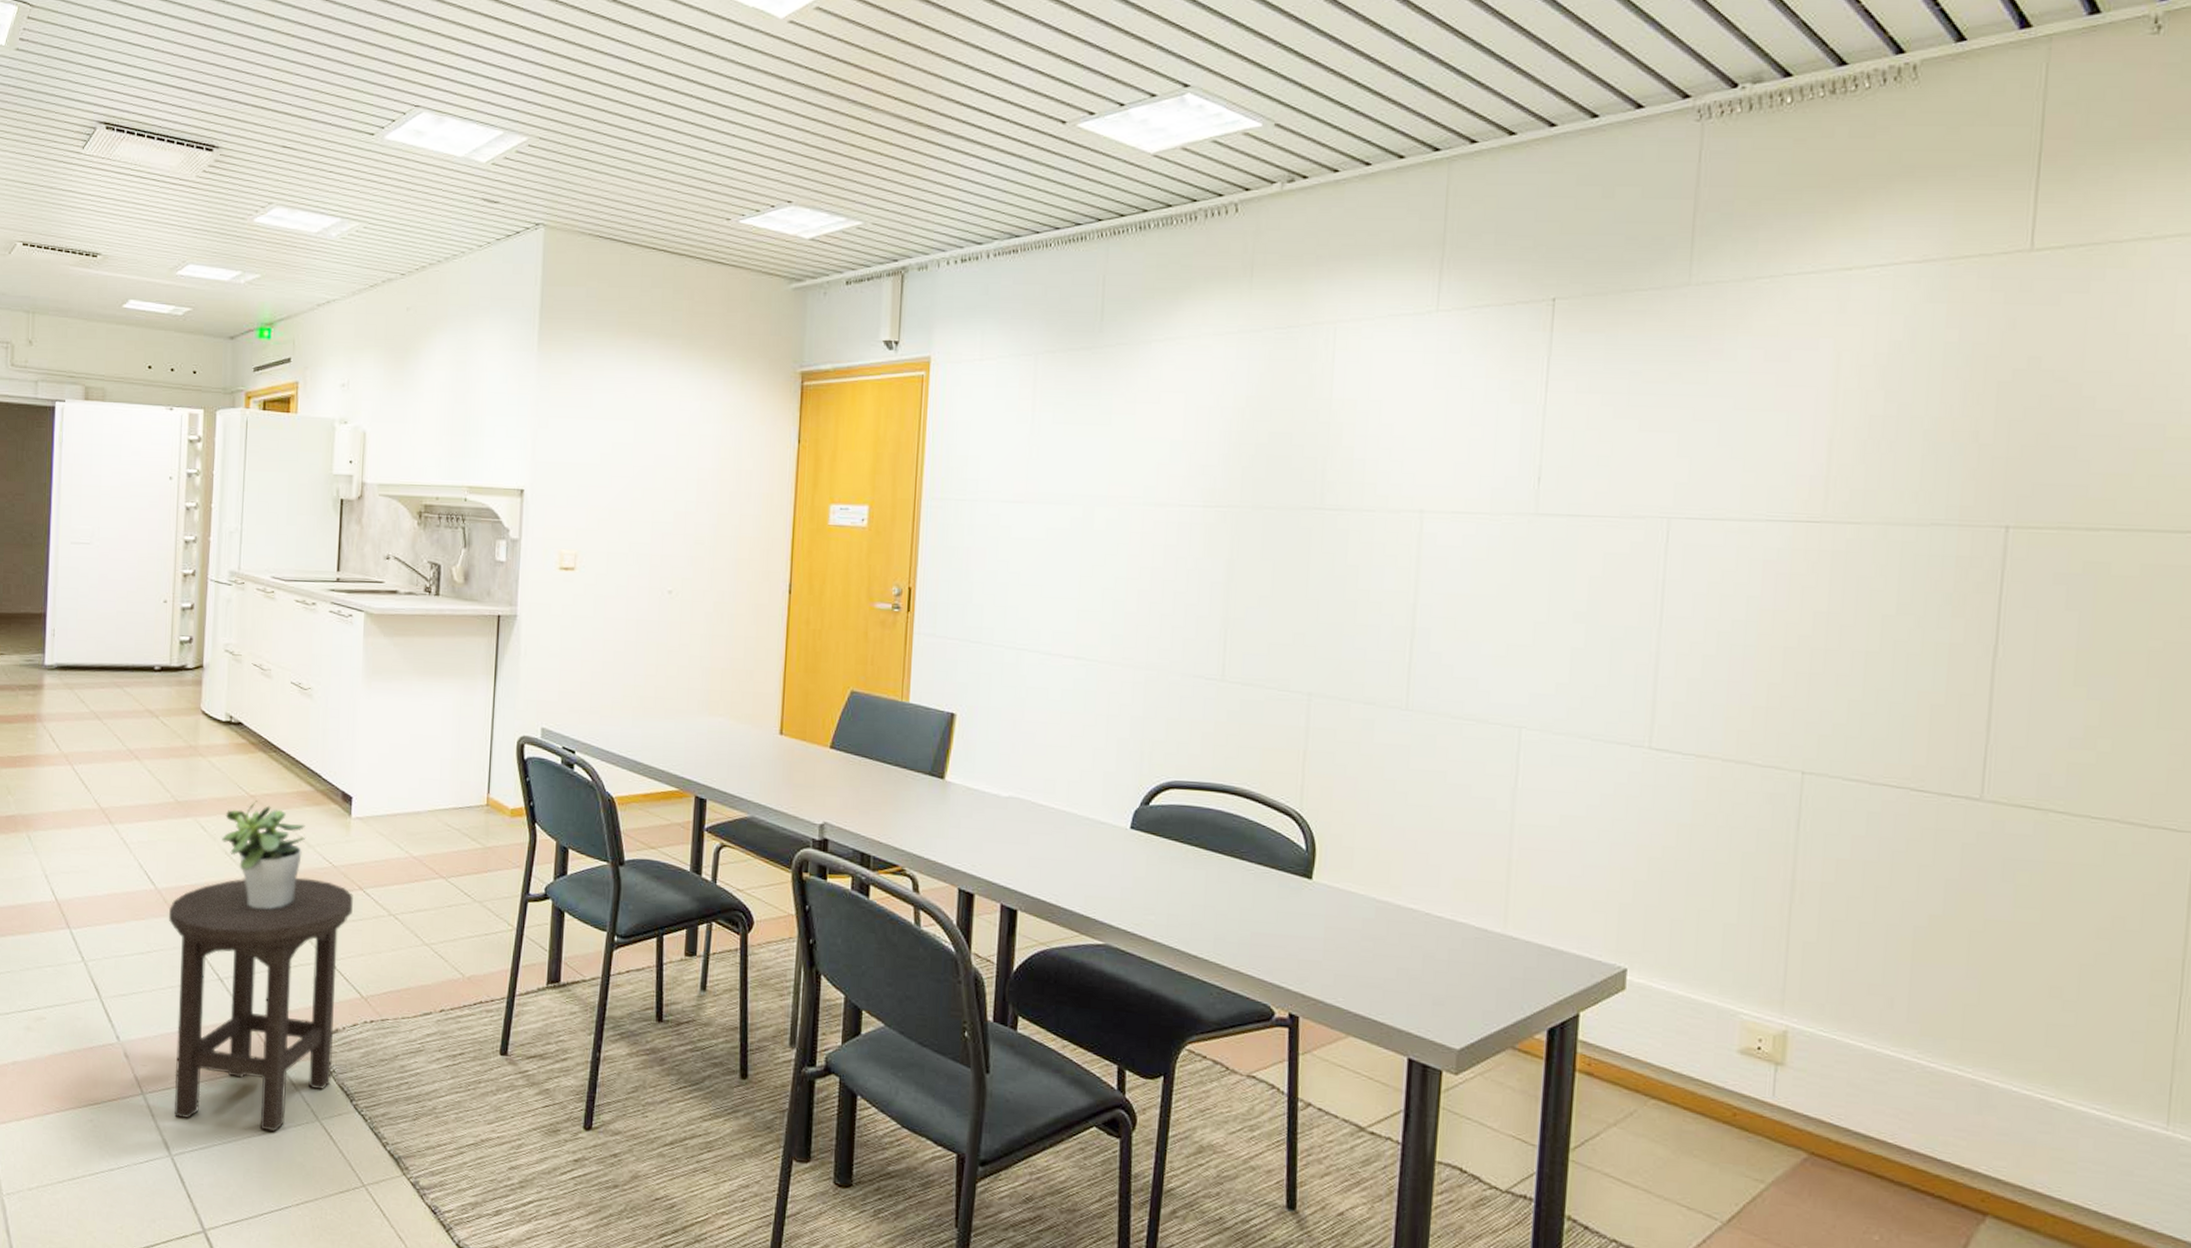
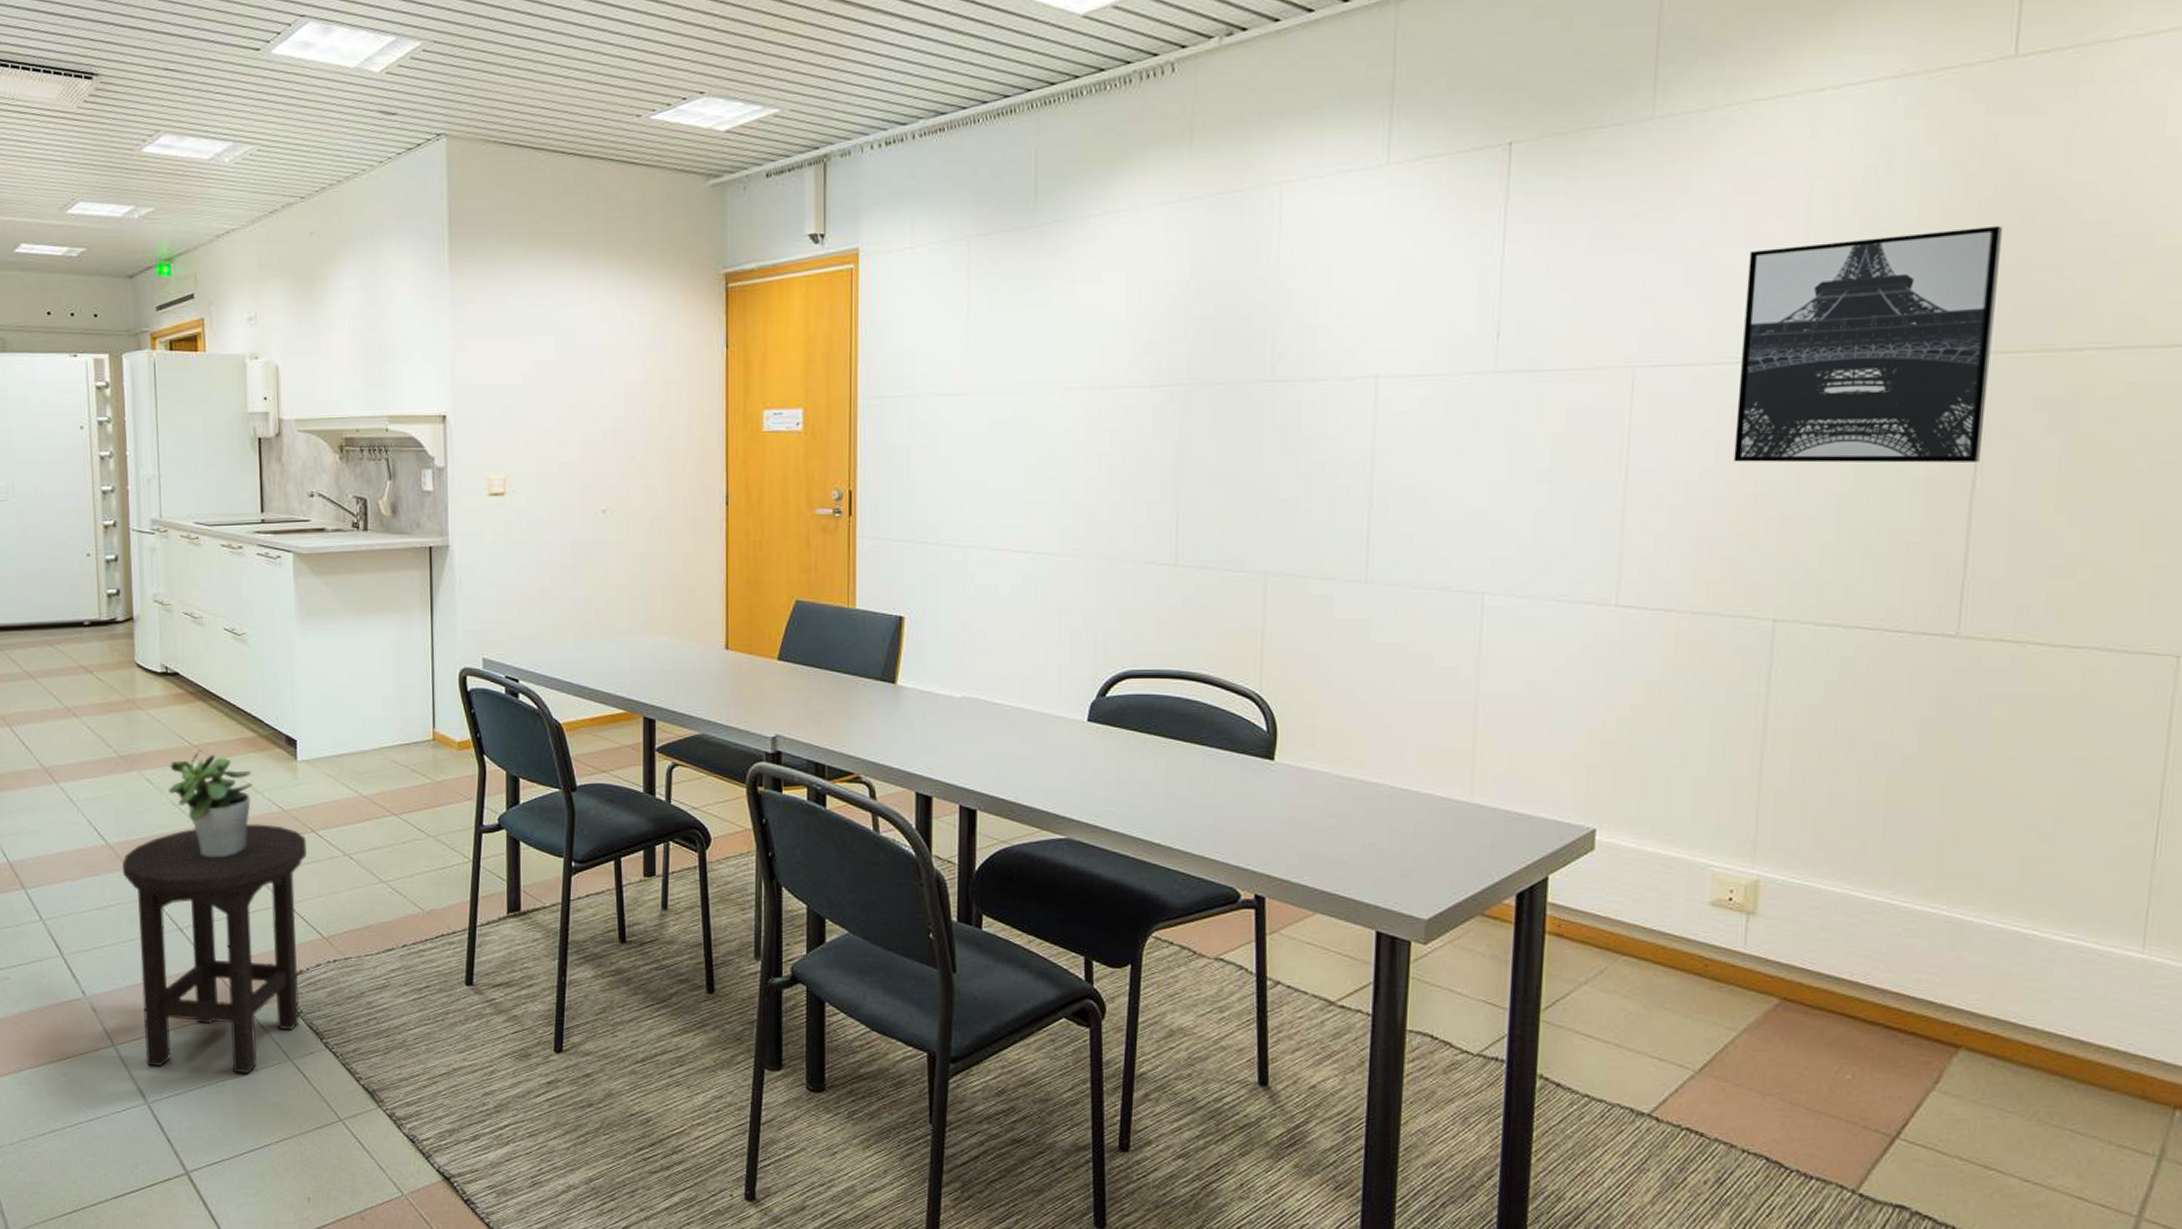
wall art: none [1764,406,2022,631] -> present [1733,225,2004,463]

